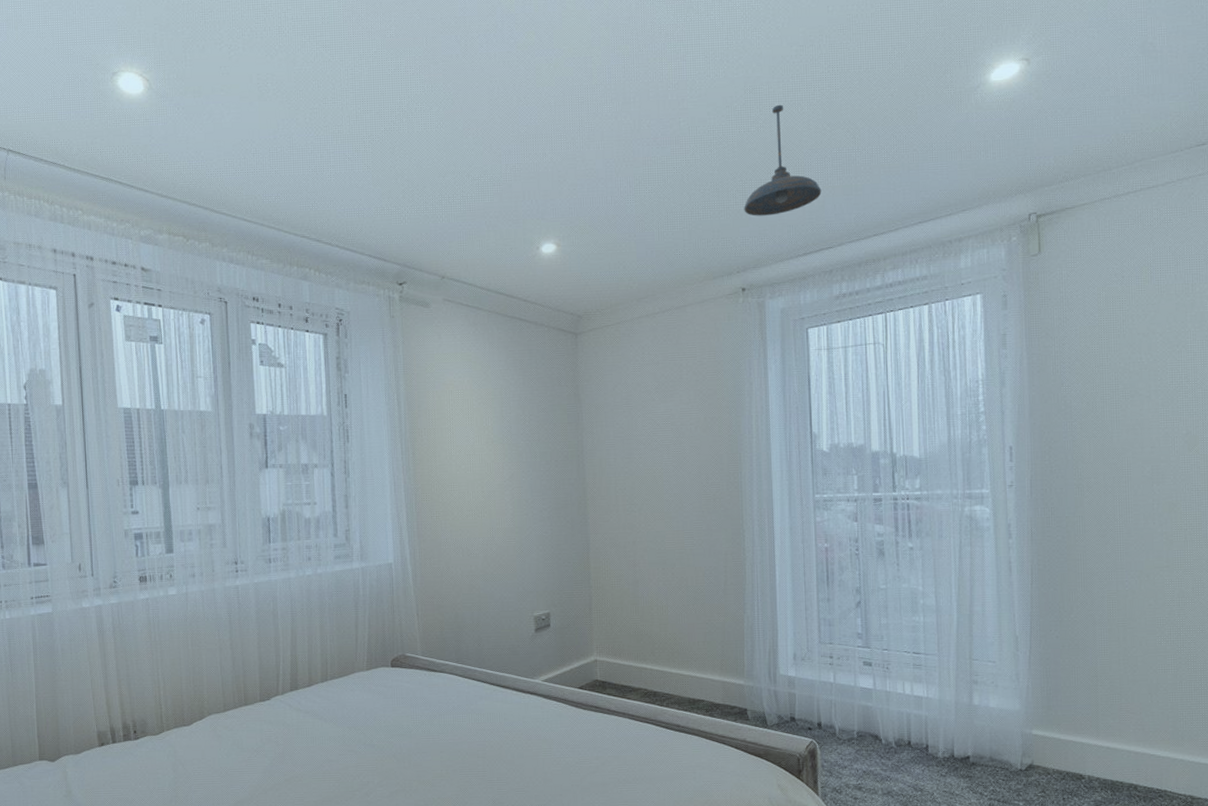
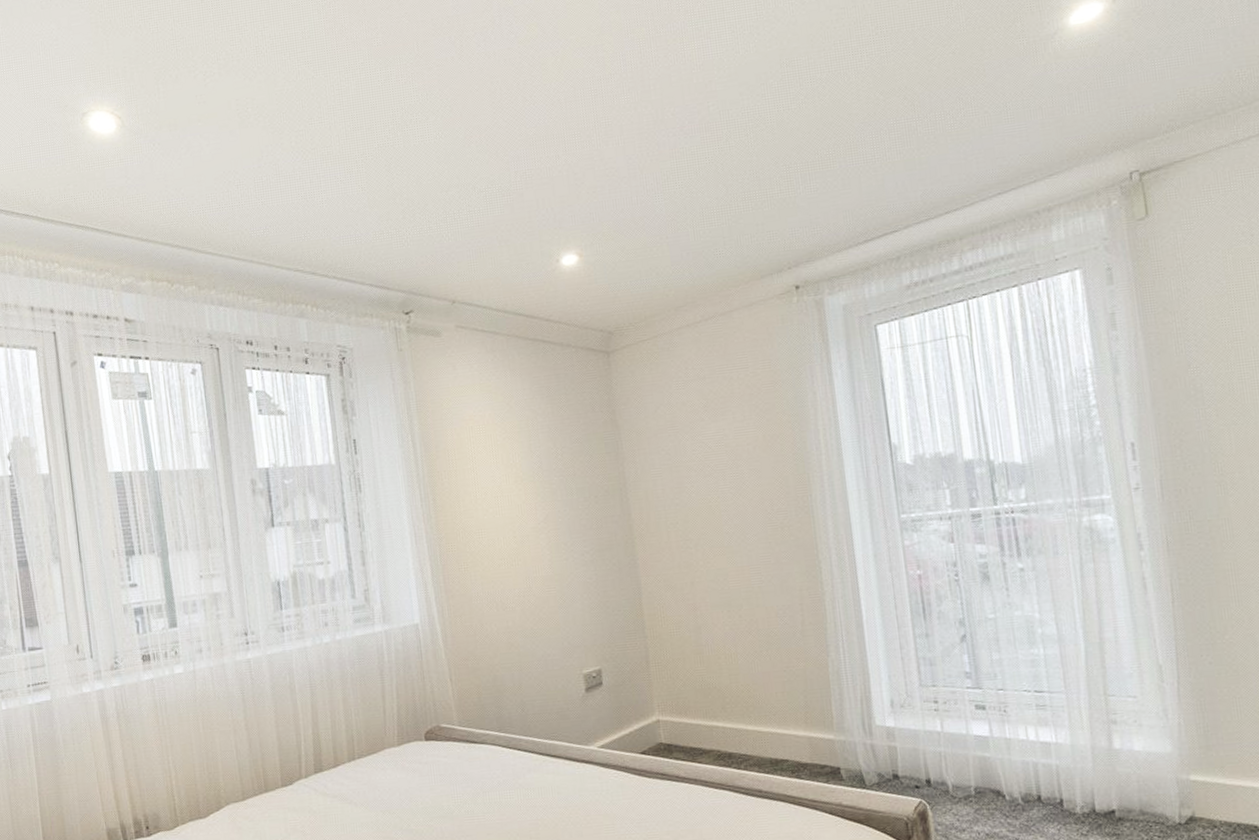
pendant light: present [744,104,822,216] -> none [790,75,880,204]

